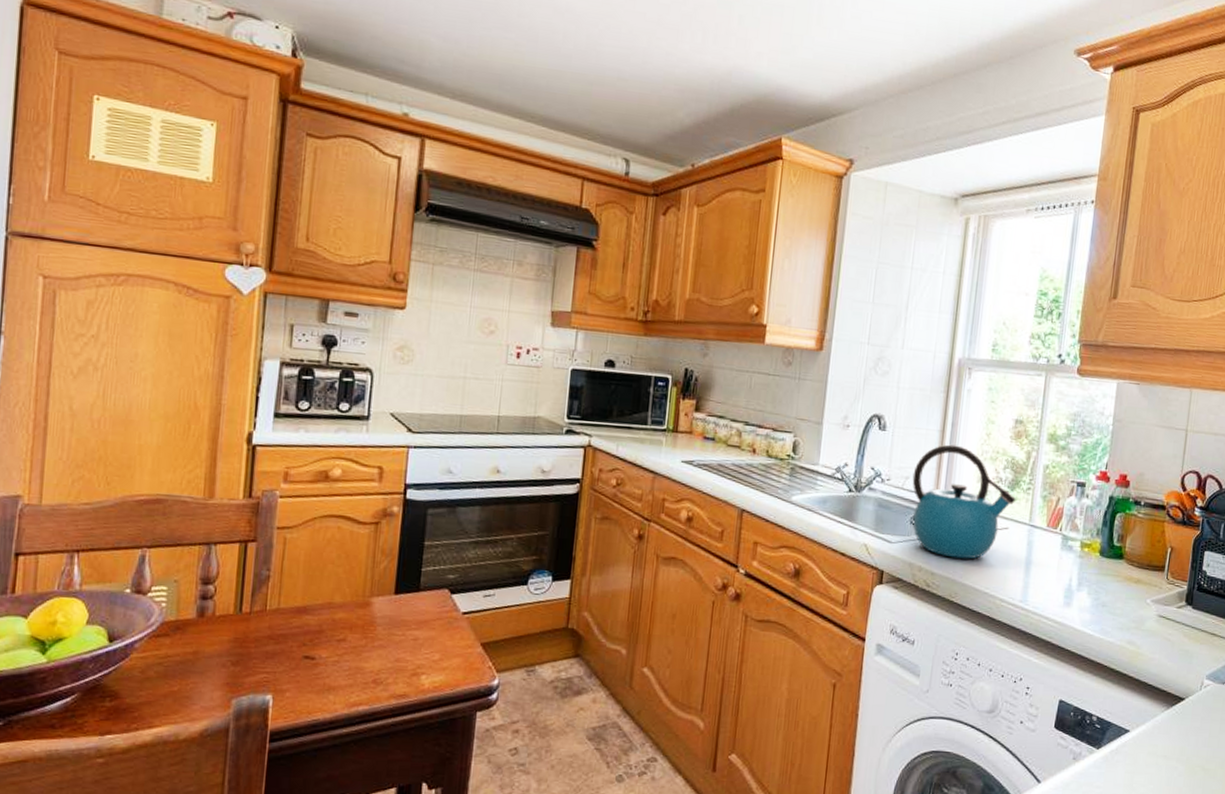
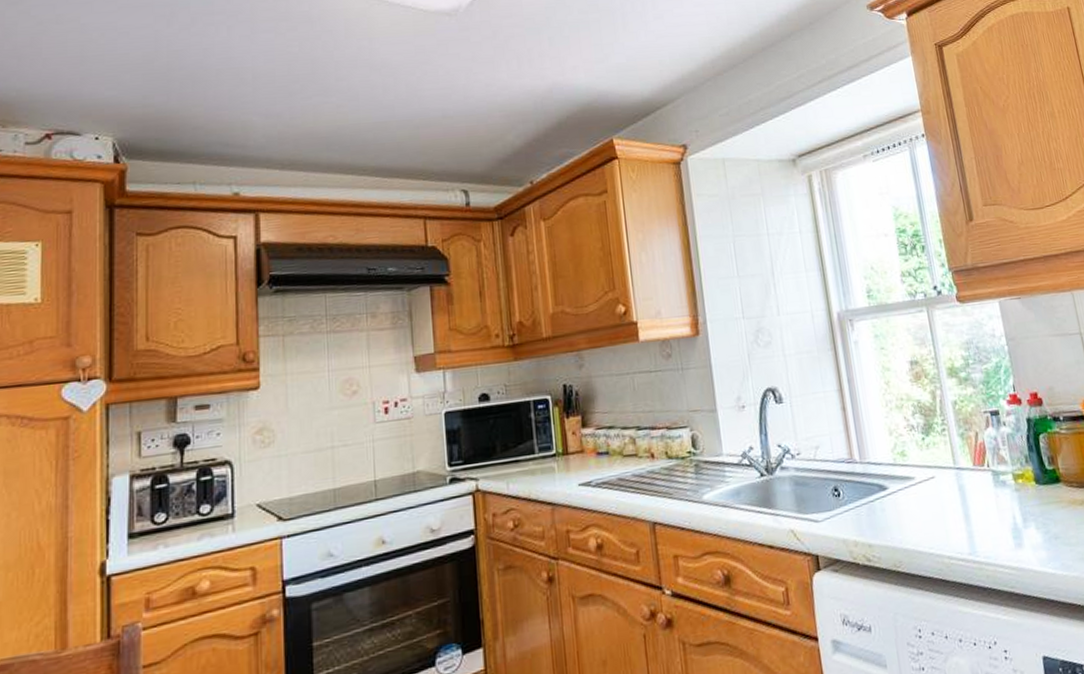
kettle: present [912,444,1017,559] -> none [822,401,935,524]

